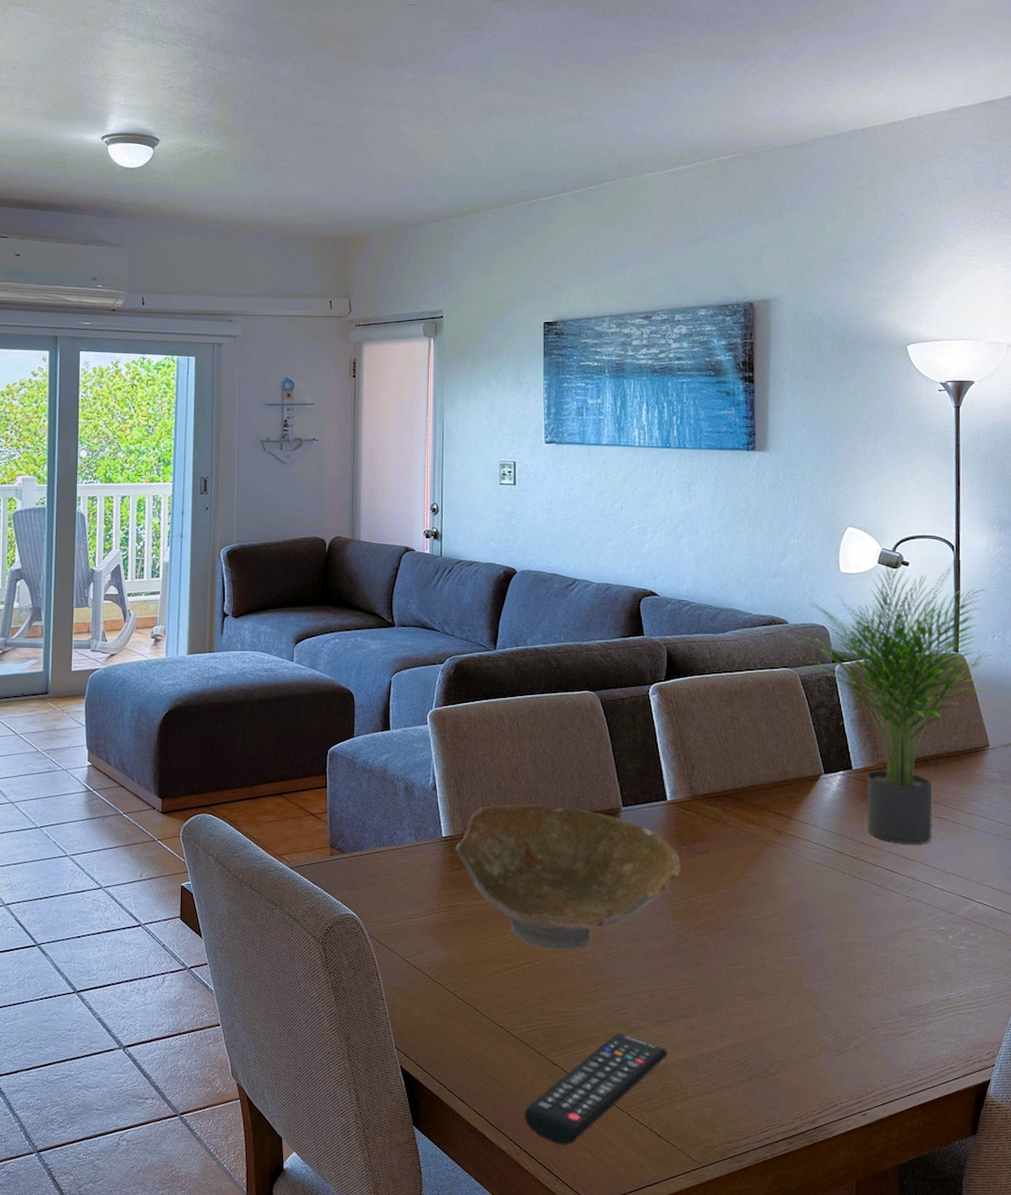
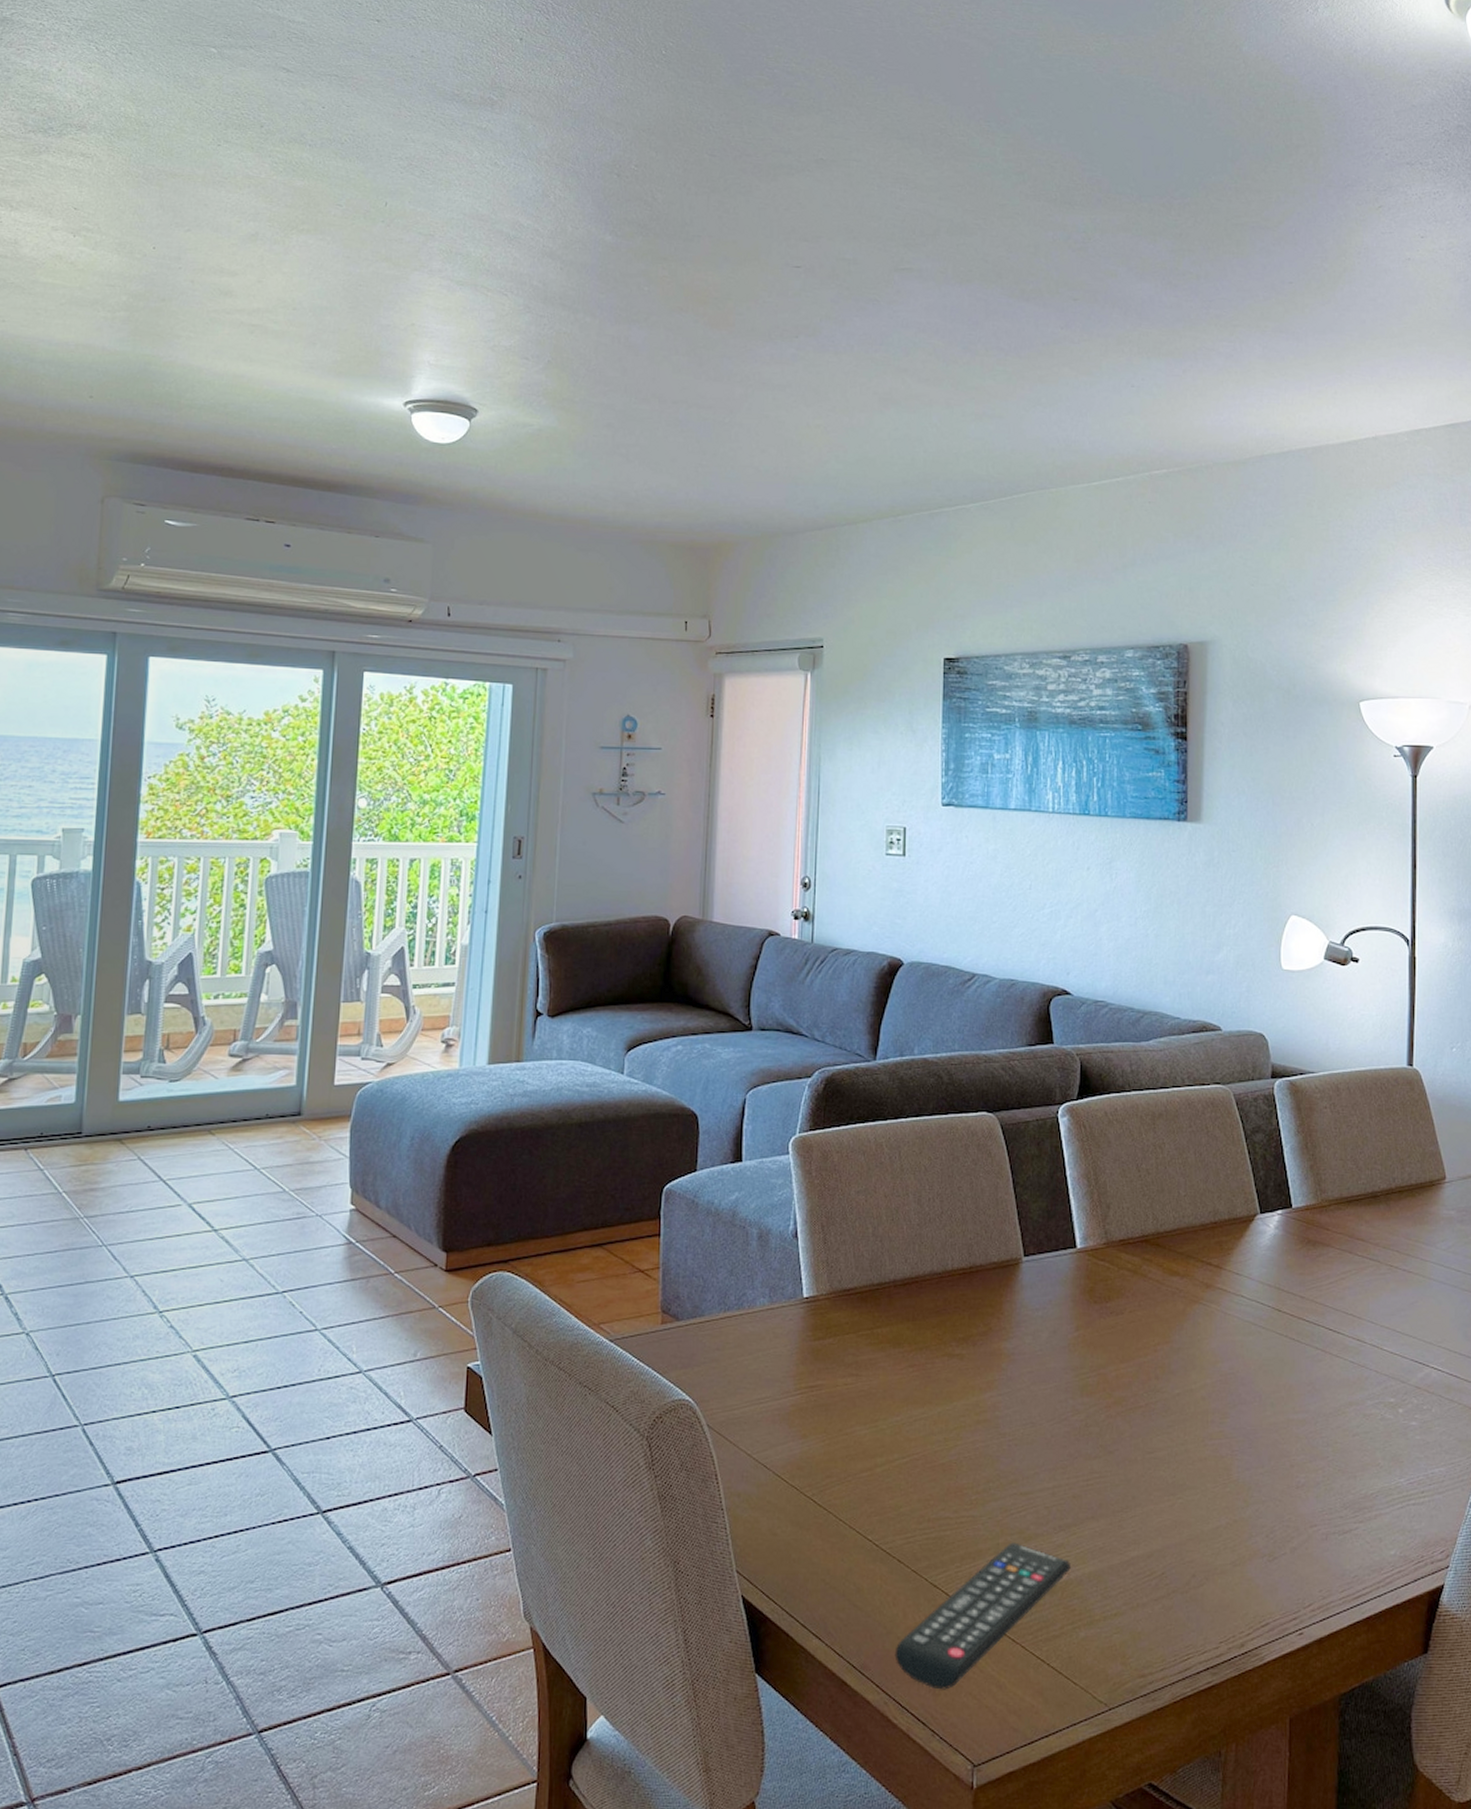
bowl: present [455,804,681,950] -> none [819,1254,1091,1439]
potted plant: present [789,556,992,845] -> none [1222,950,1450,1299]

